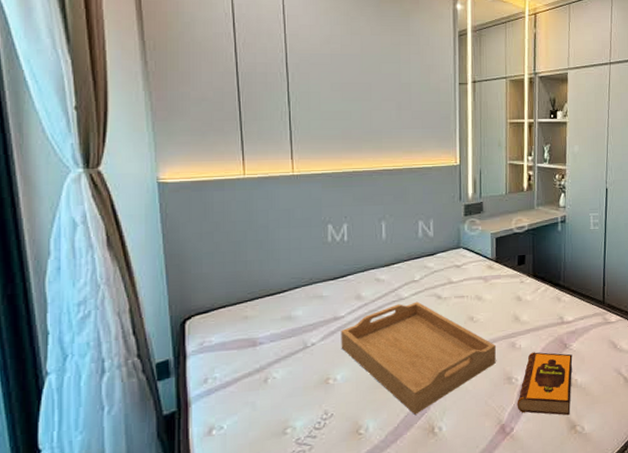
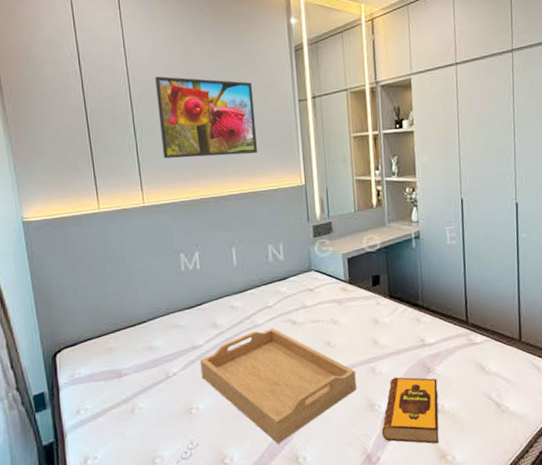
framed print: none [315,46,415,132] -> present [155,76,257,159]

